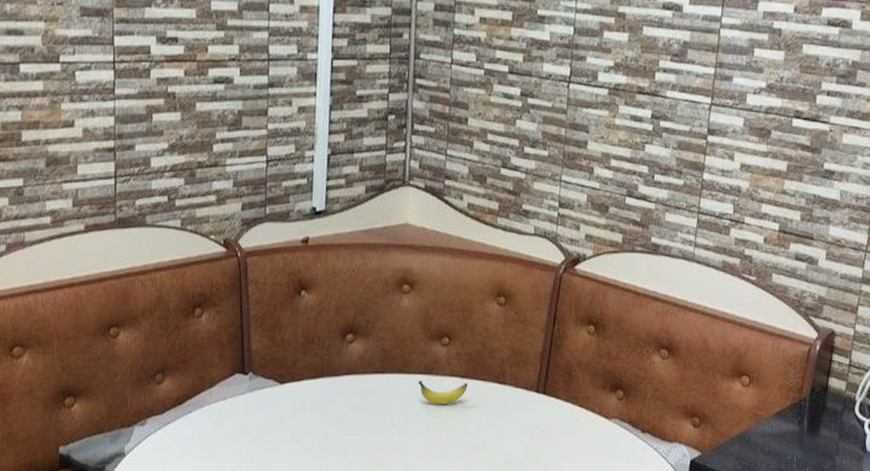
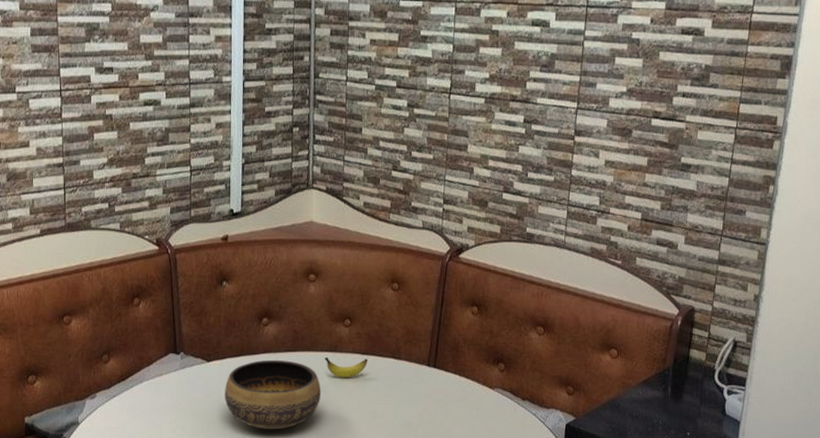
bowl: none [300,382,413,463] -> present [225,359,321,429]

